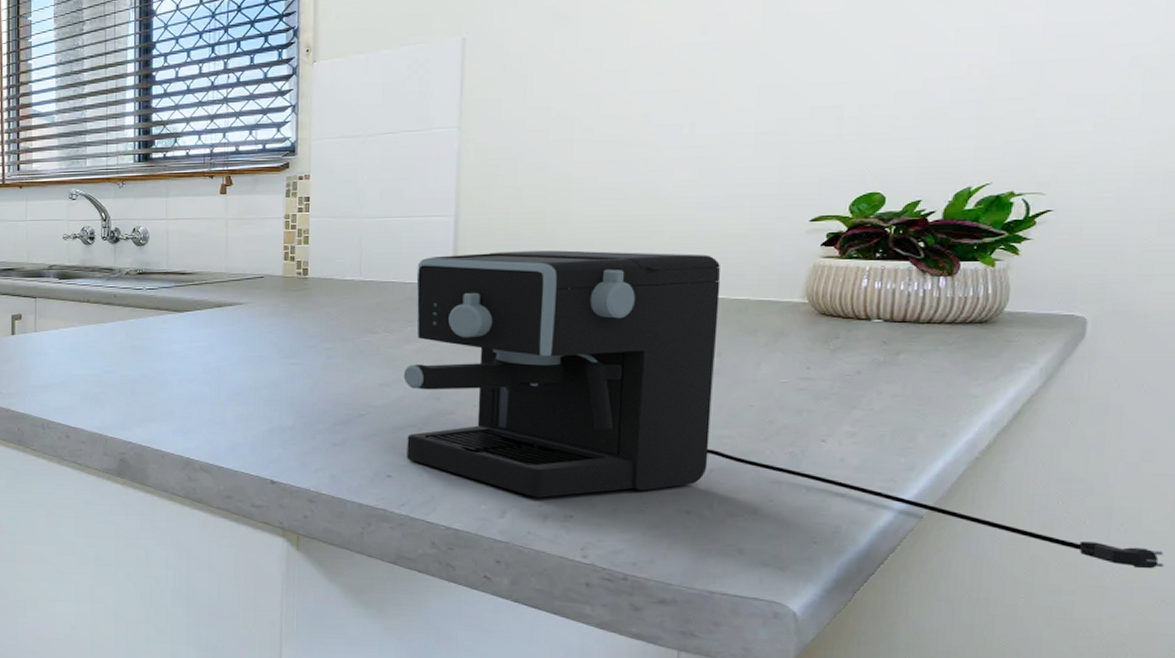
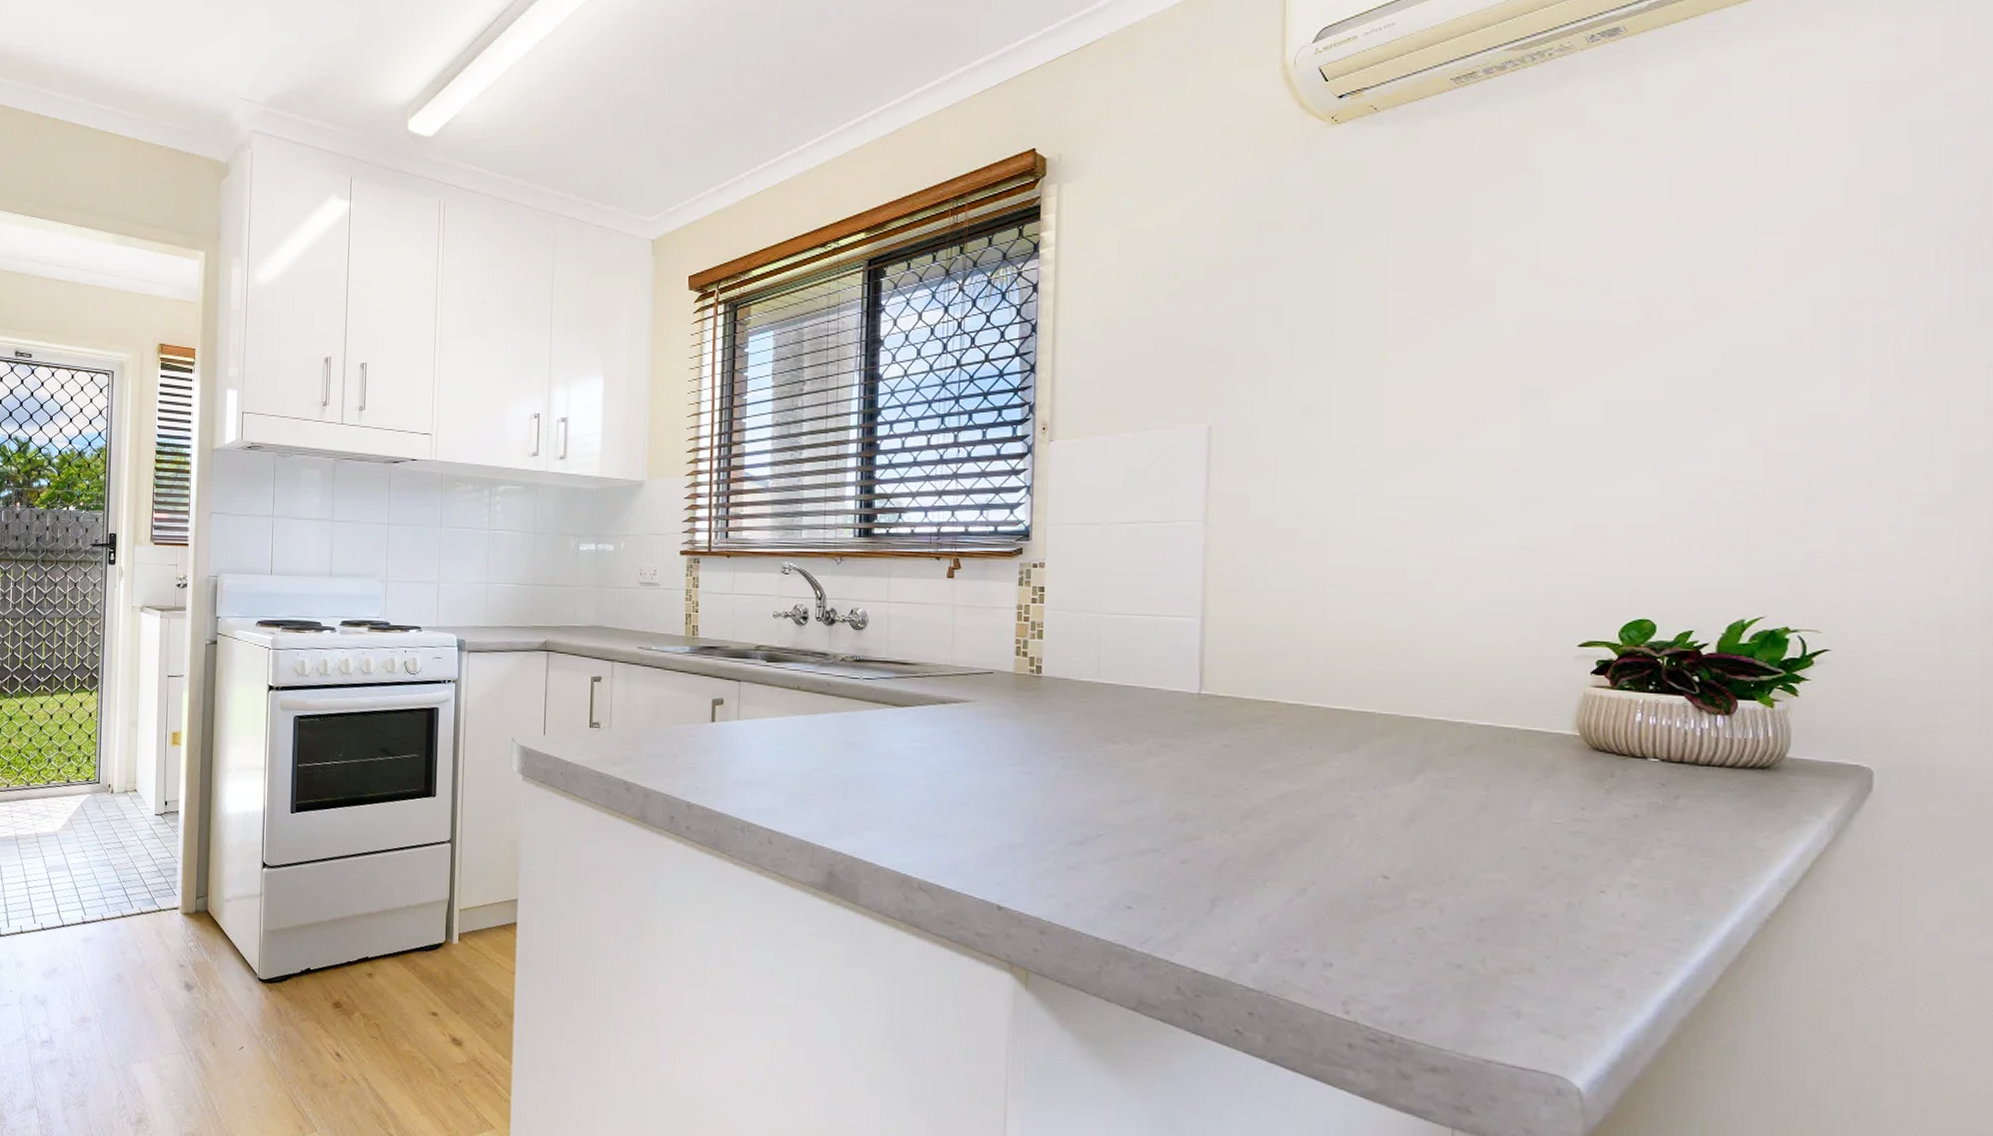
coffee maker: present [403,250,1164,569] -> none [1145,659,1974,1057]

